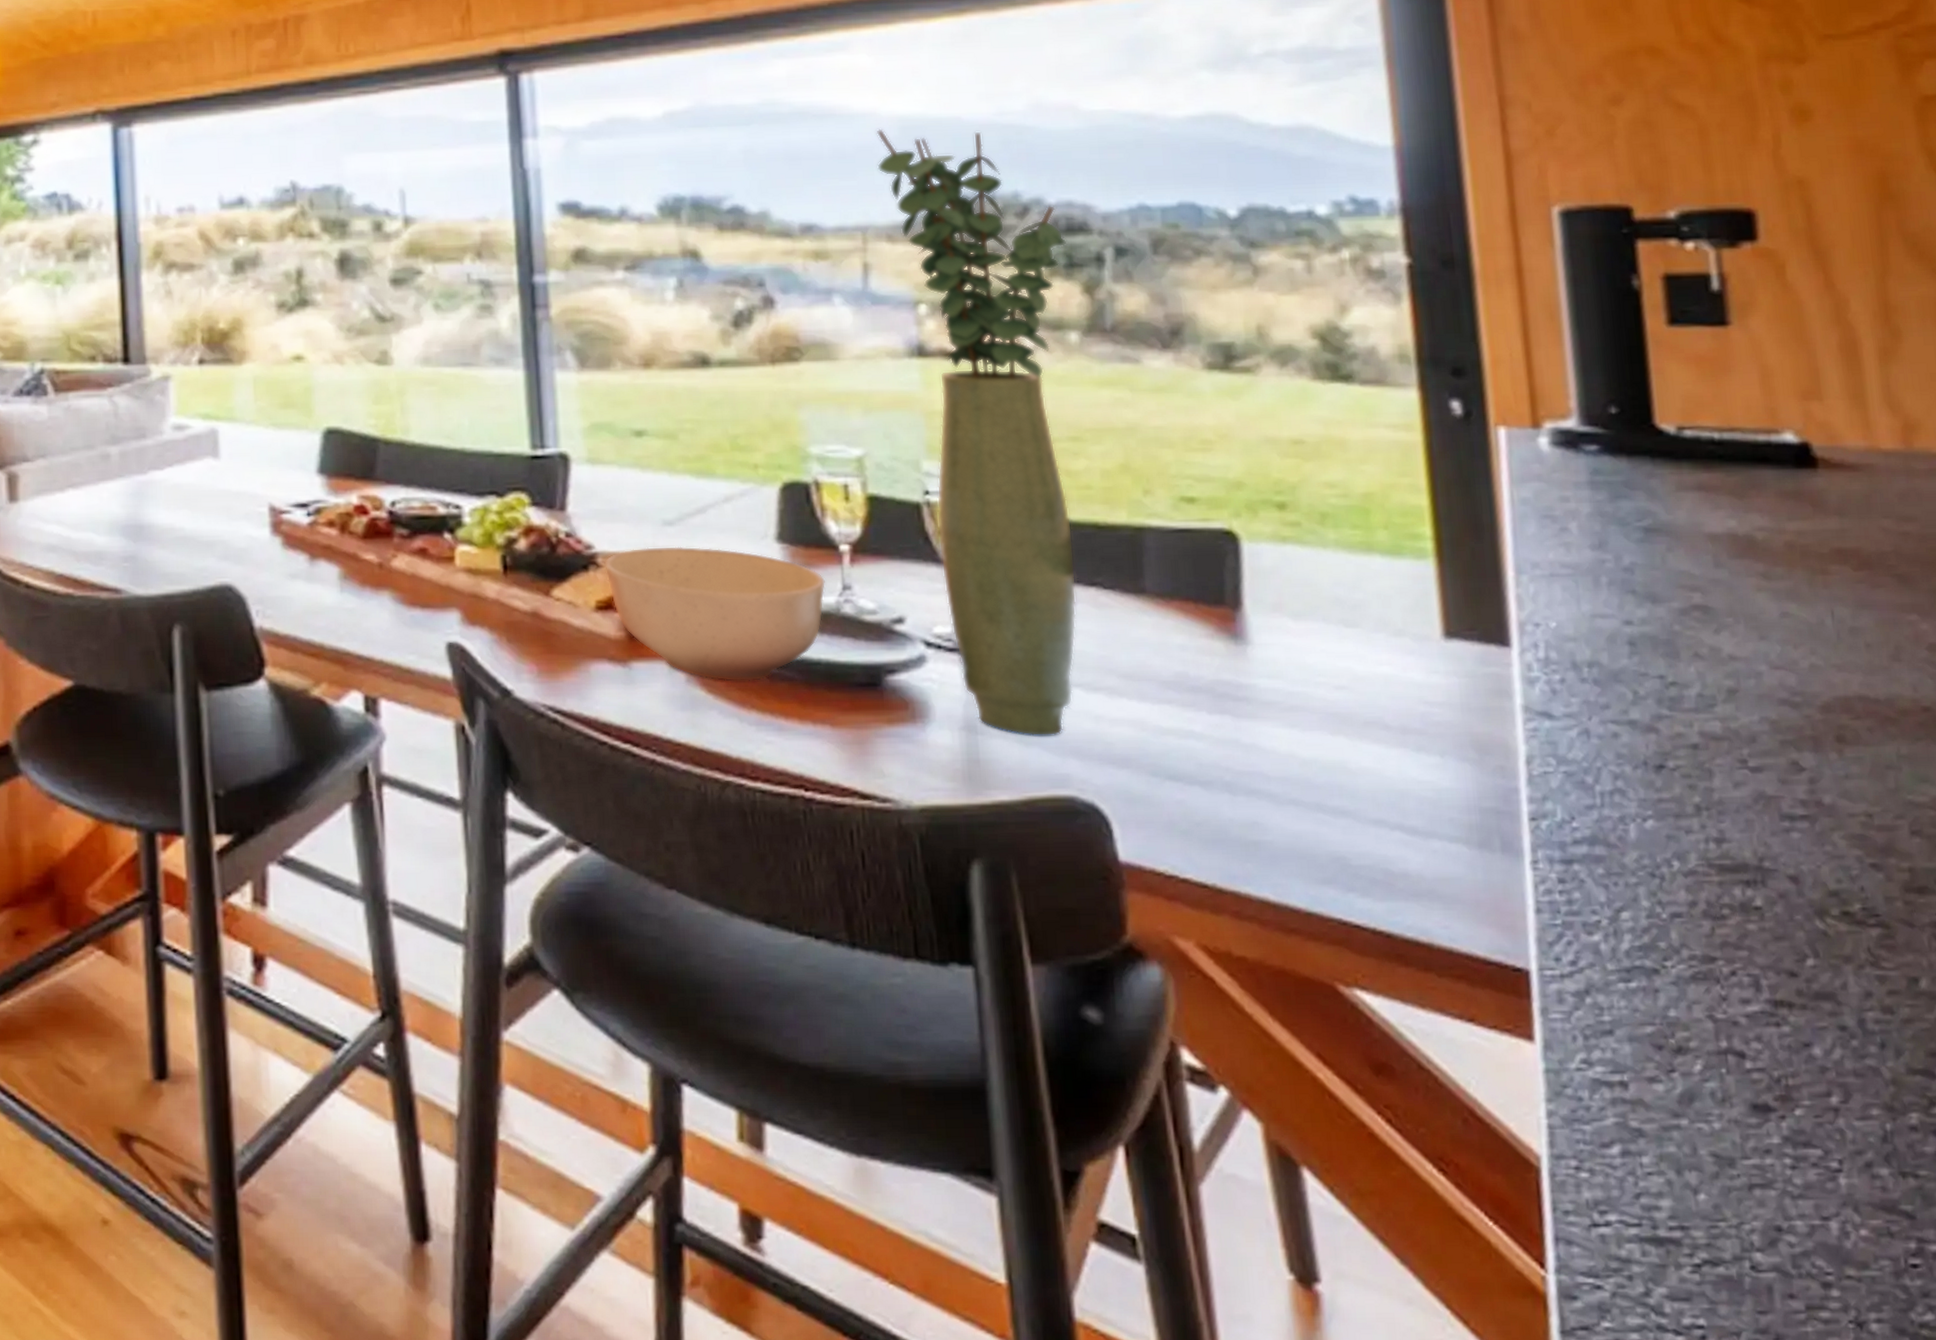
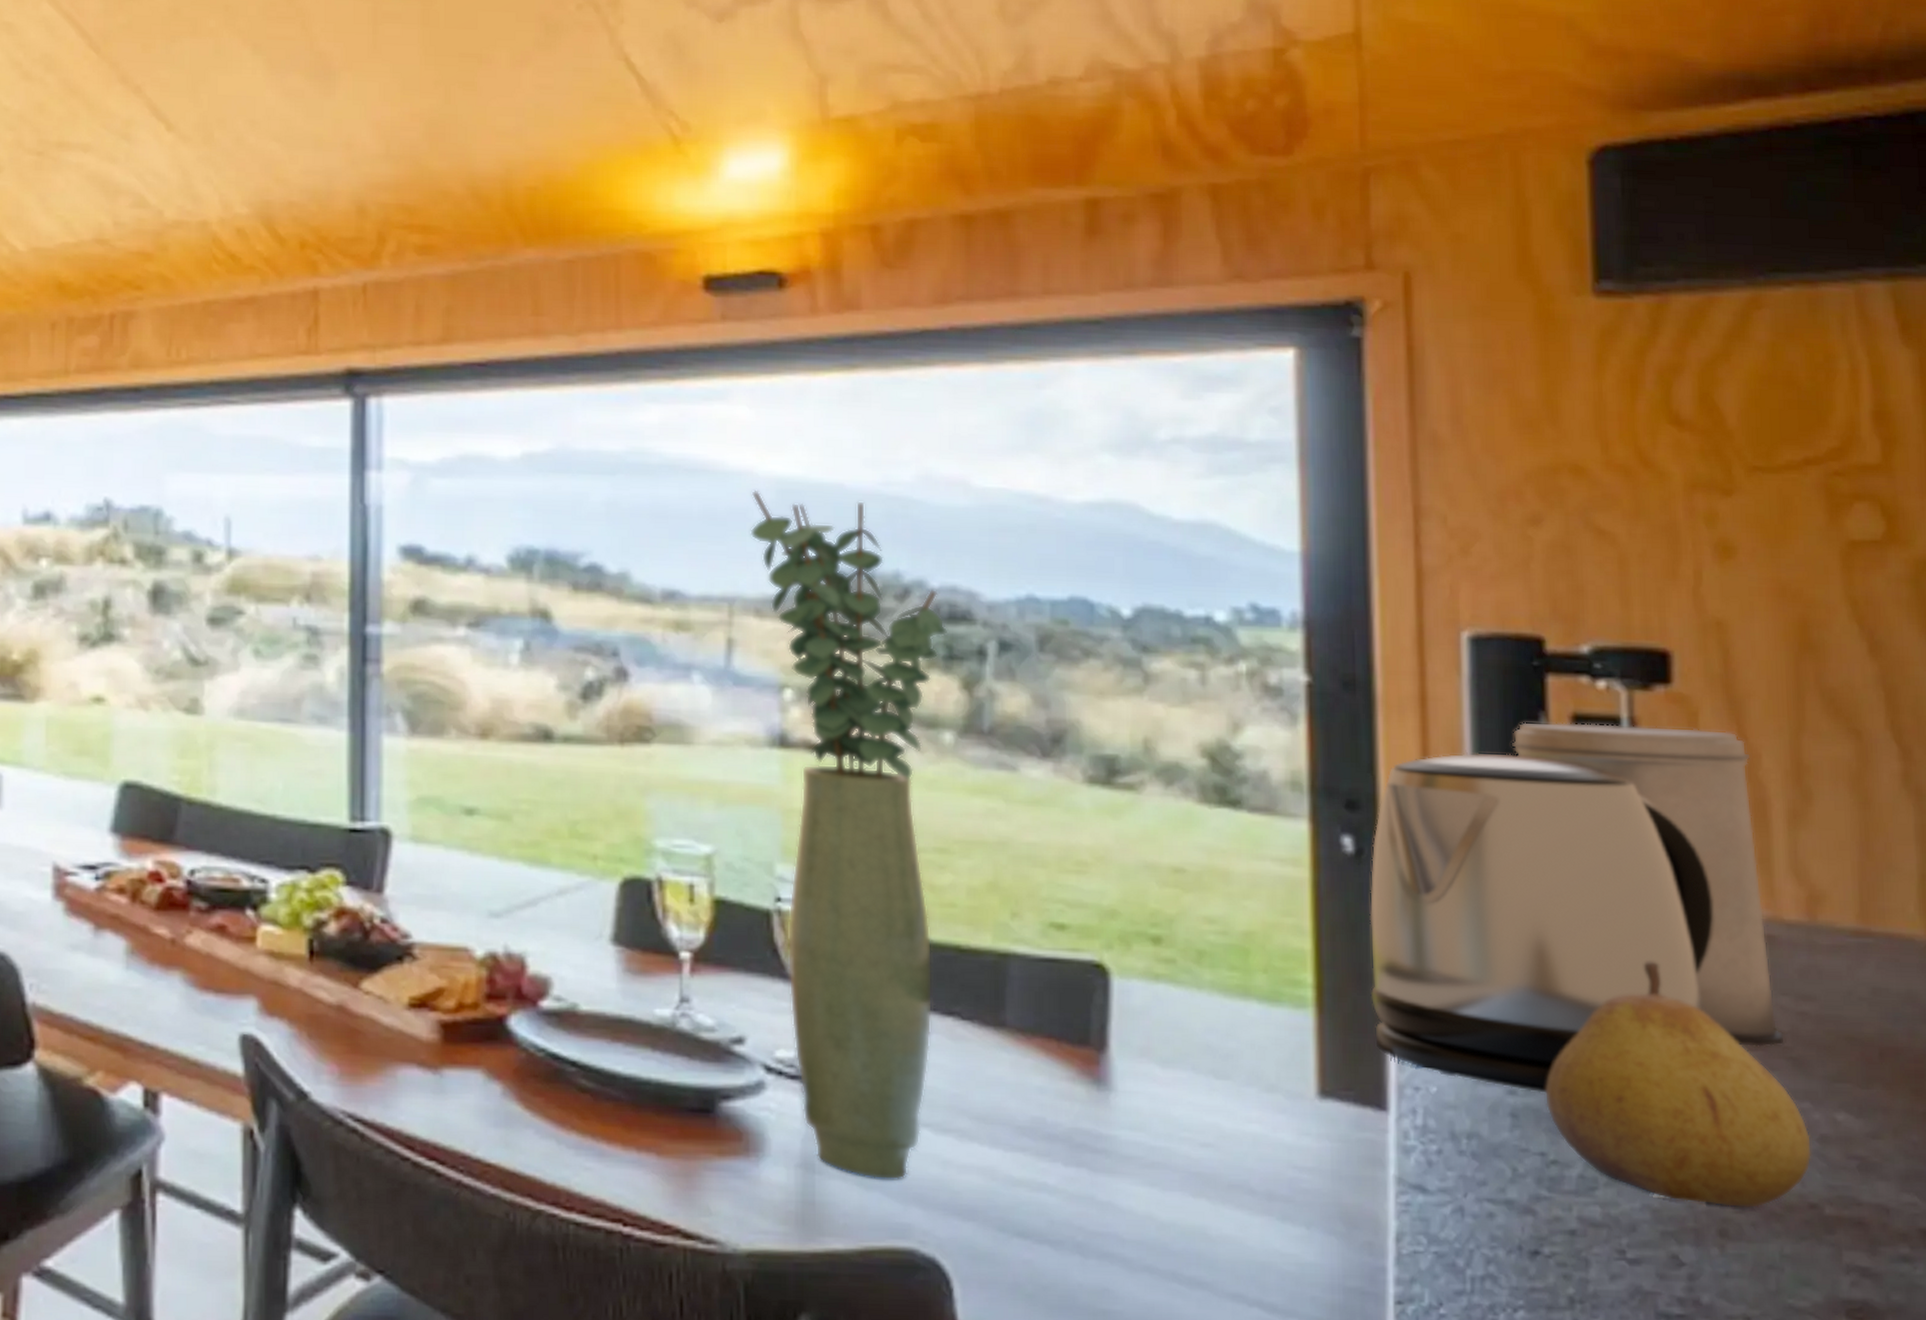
bowl: present [604,546,825,681] -> none [421,940,661,1098]
kettle: none [1480,315,1813,622] -> present [1370,753,1714,1093]
canister: none [1607,279,1889,567] -> present [1512,721,1785,1047]
fruit: none [1659,495,1922,714] -> present [1544,961,1811,1208]

